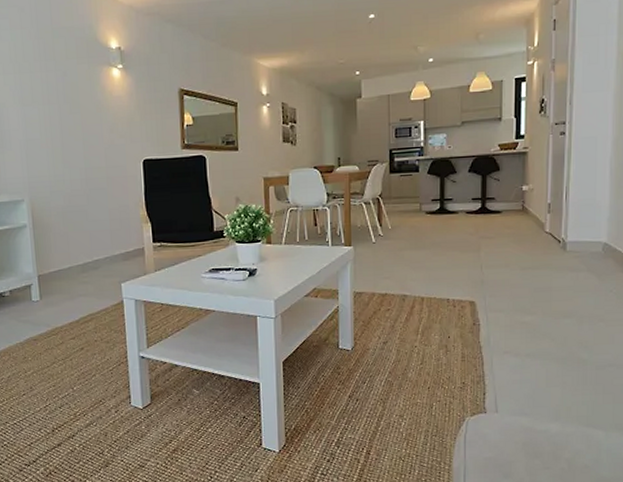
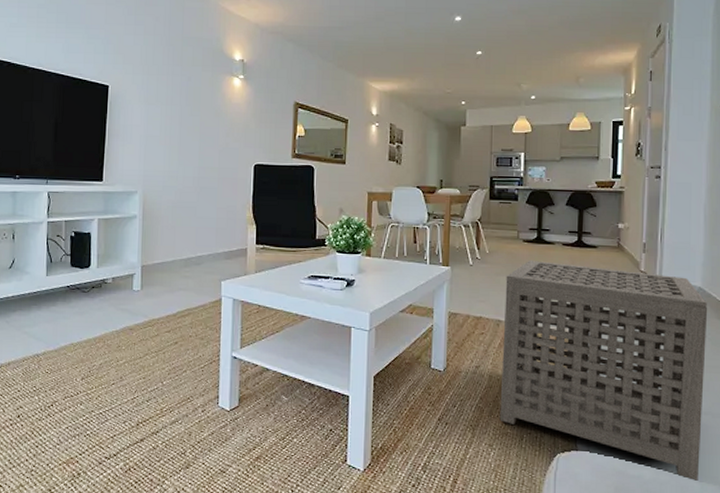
side table: none [409,231,614,429] -> present [499,261,708,481]

